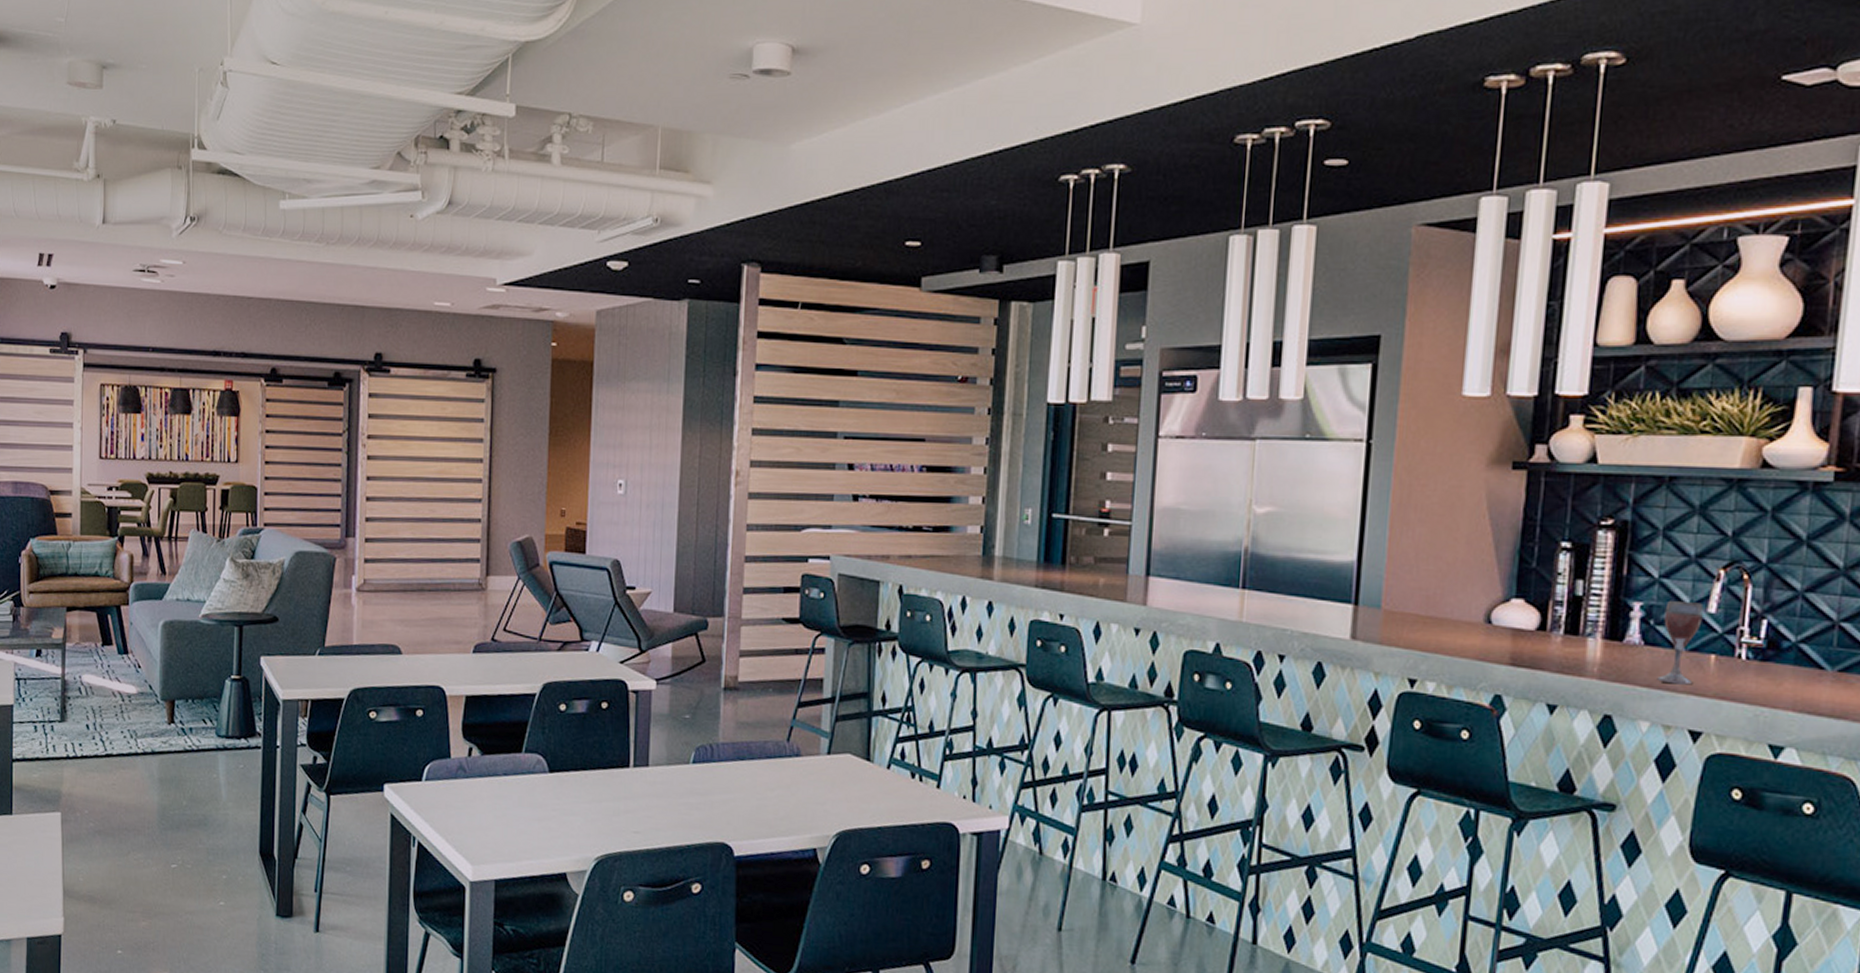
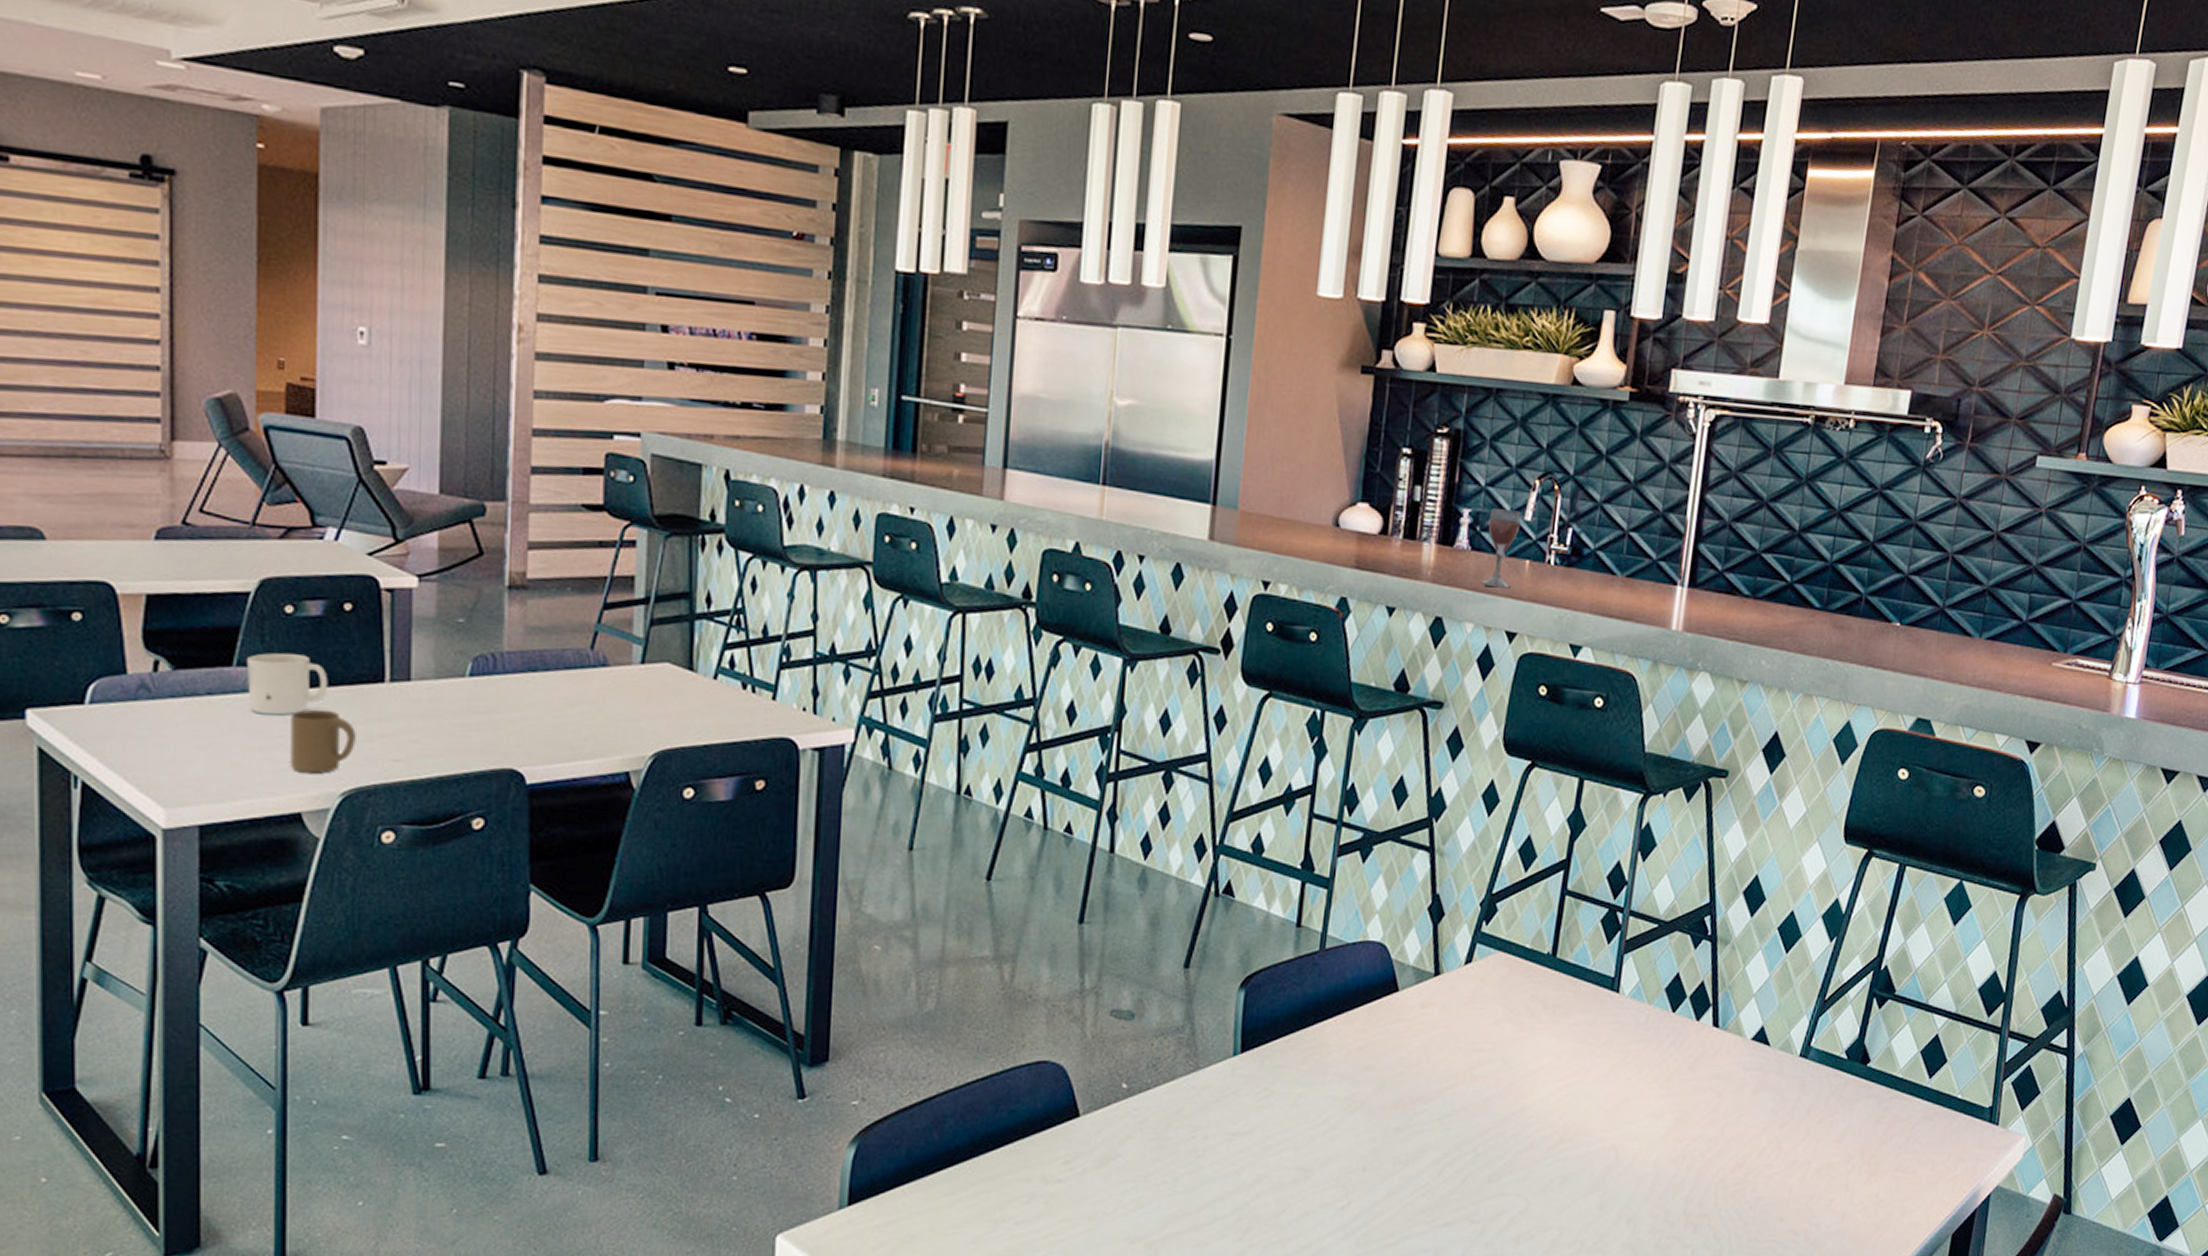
mug: none [531,742,589,794] -> present [245,653,328,716]
cup: none [559,788,607,841] -> present [289,709,356,773]

